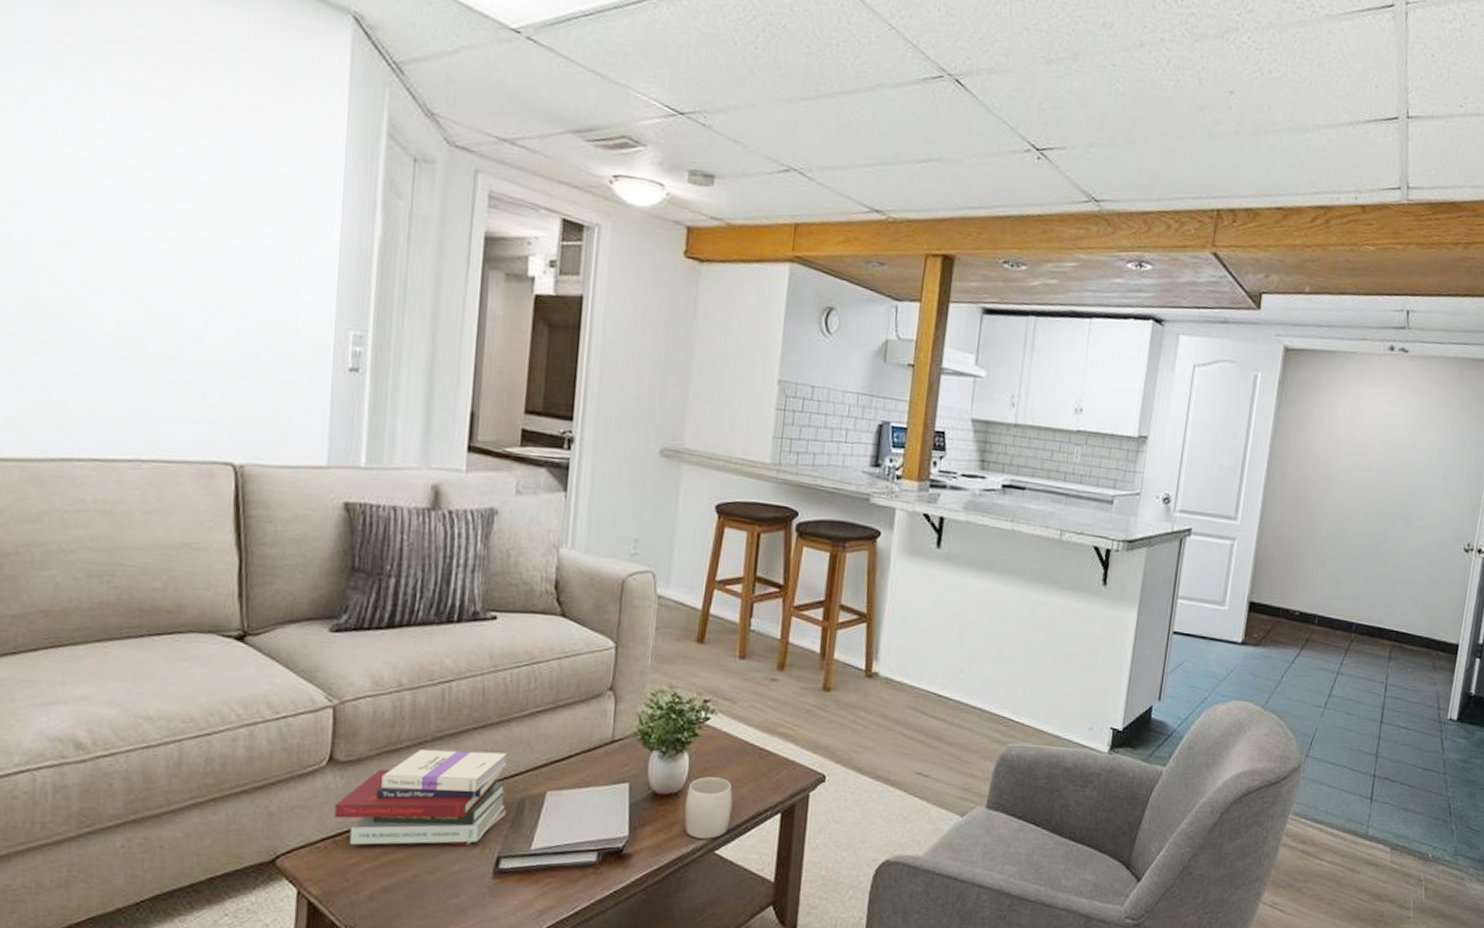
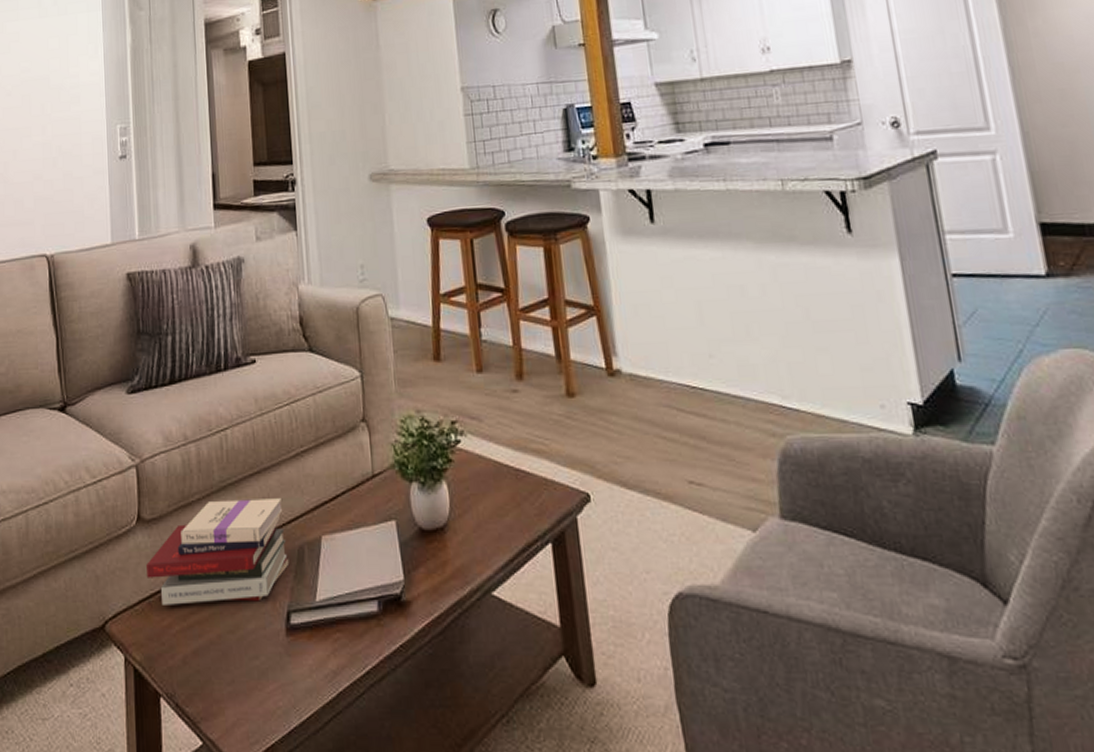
mug: present [684,777,733,839] -> none [452,506,502,579]

